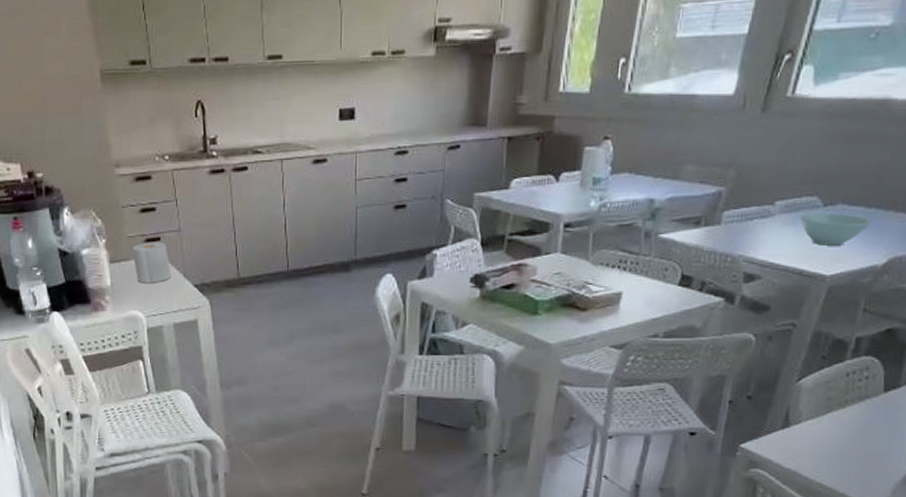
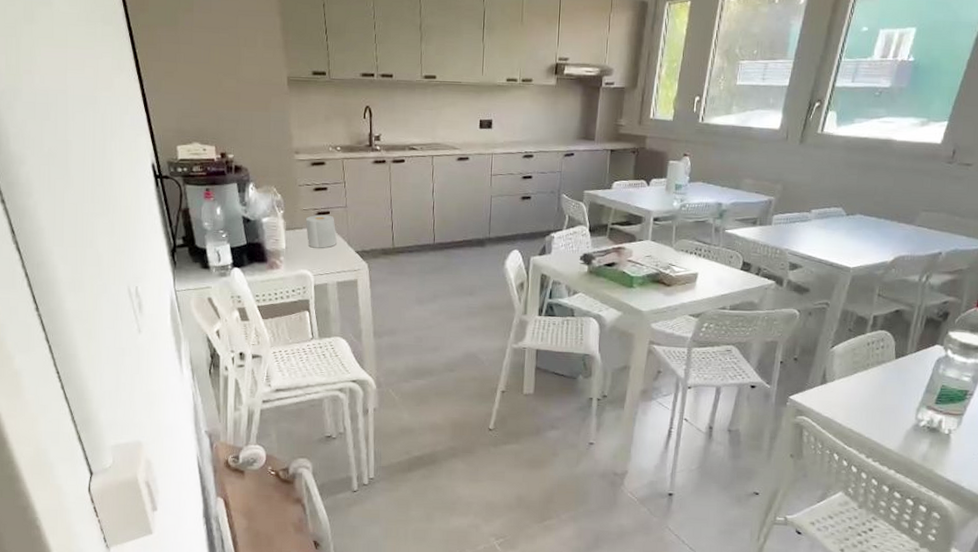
bowl: present [800,213,871,246] -> none [830,220,881,245]

